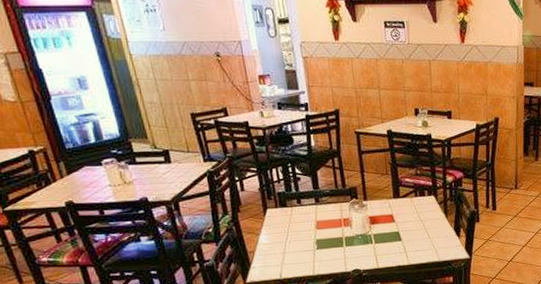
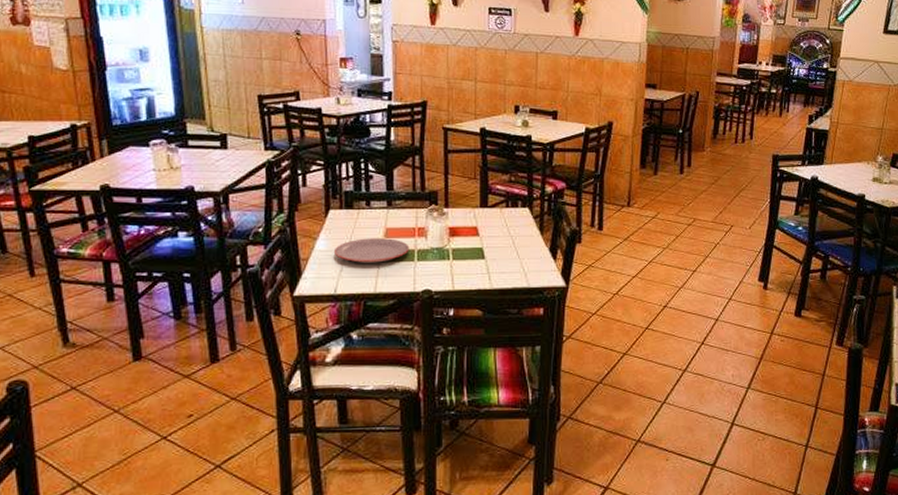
plate: none [275,229,338,252] -> present [333,238,410,263]

